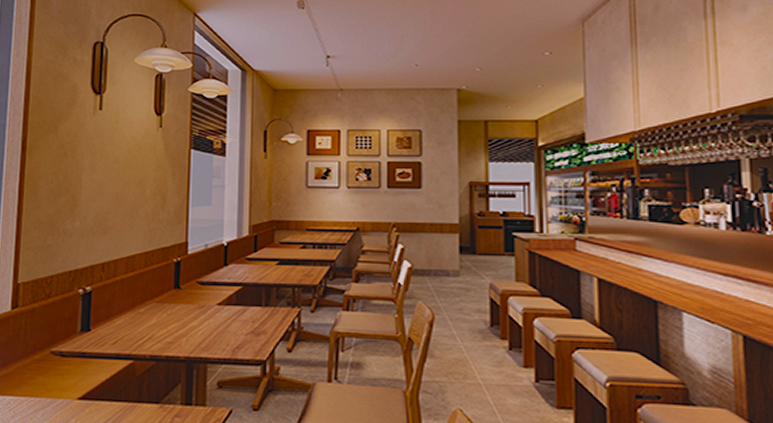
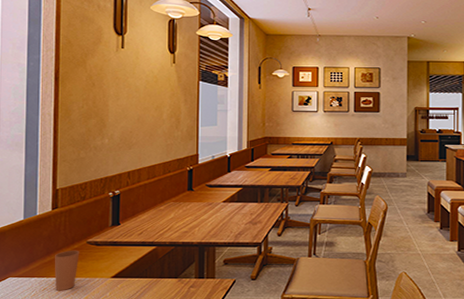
cup: none [10,361,41,414] -> present [54,250,80,291]

